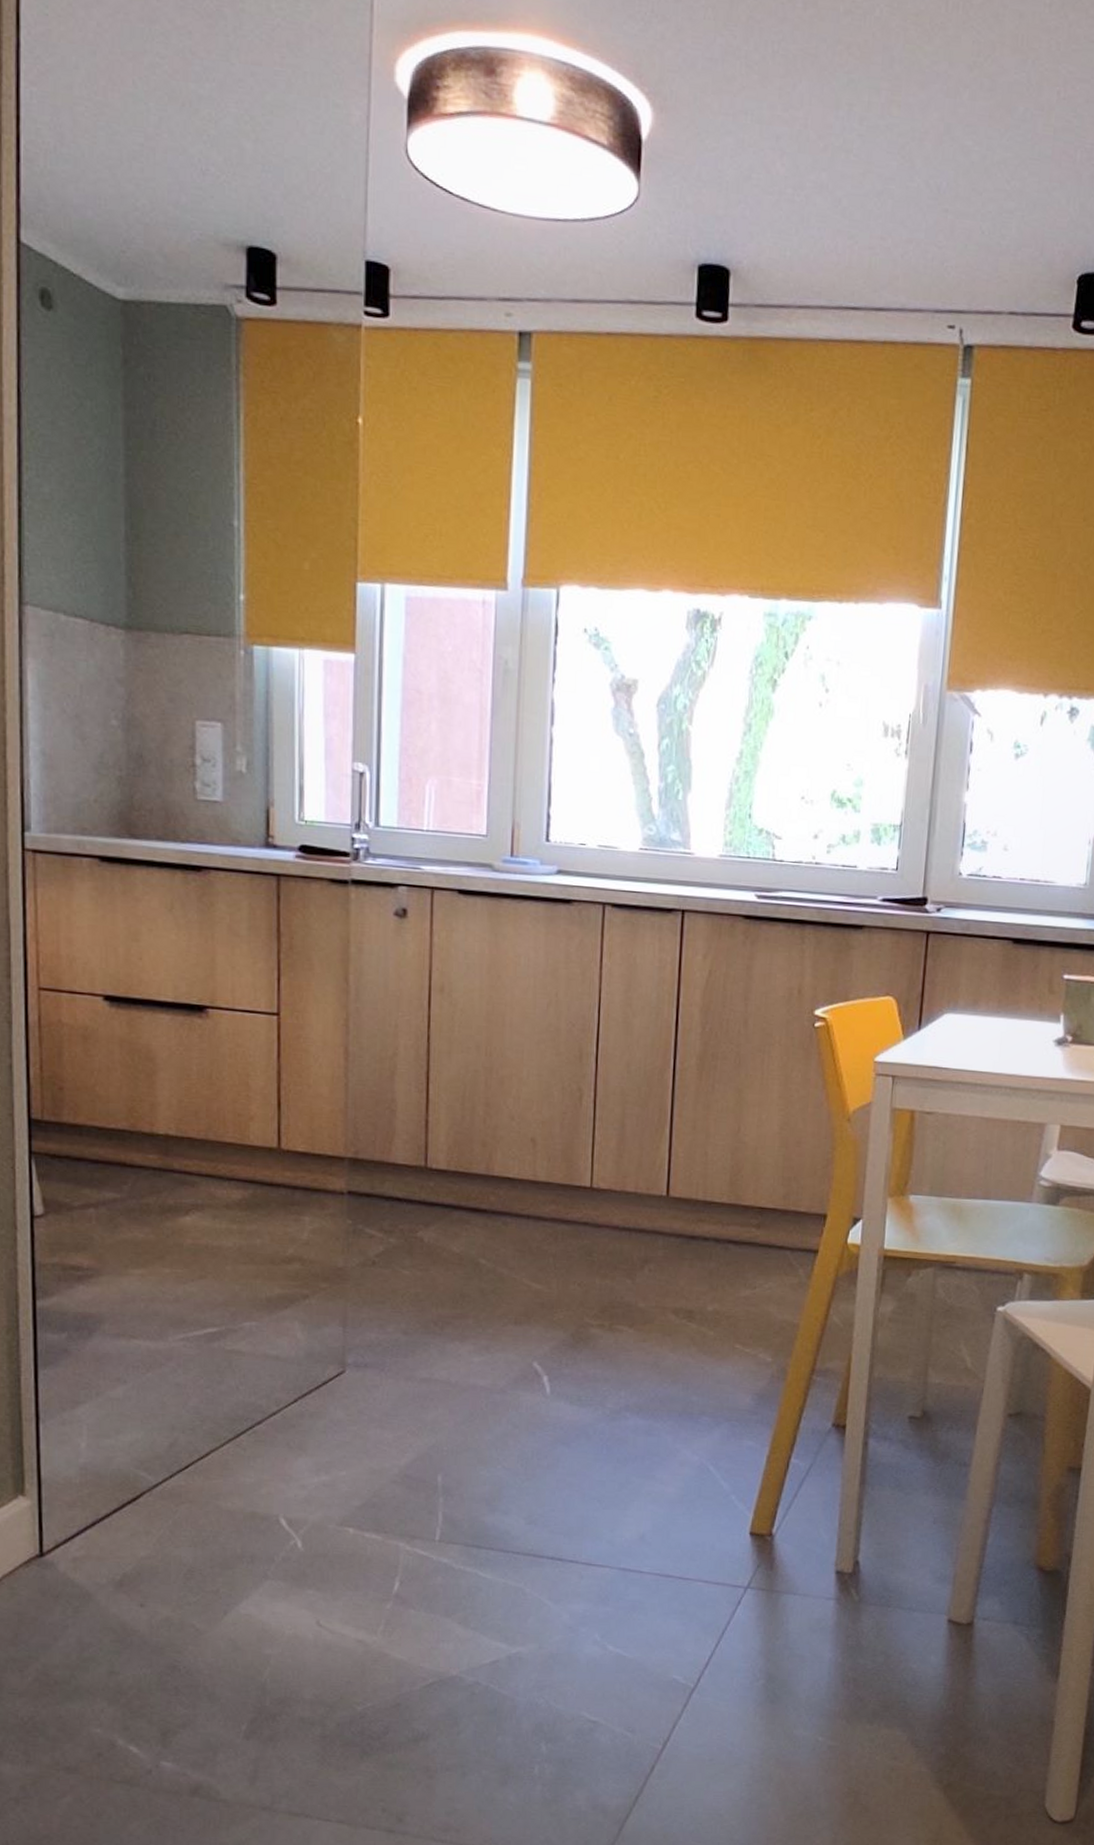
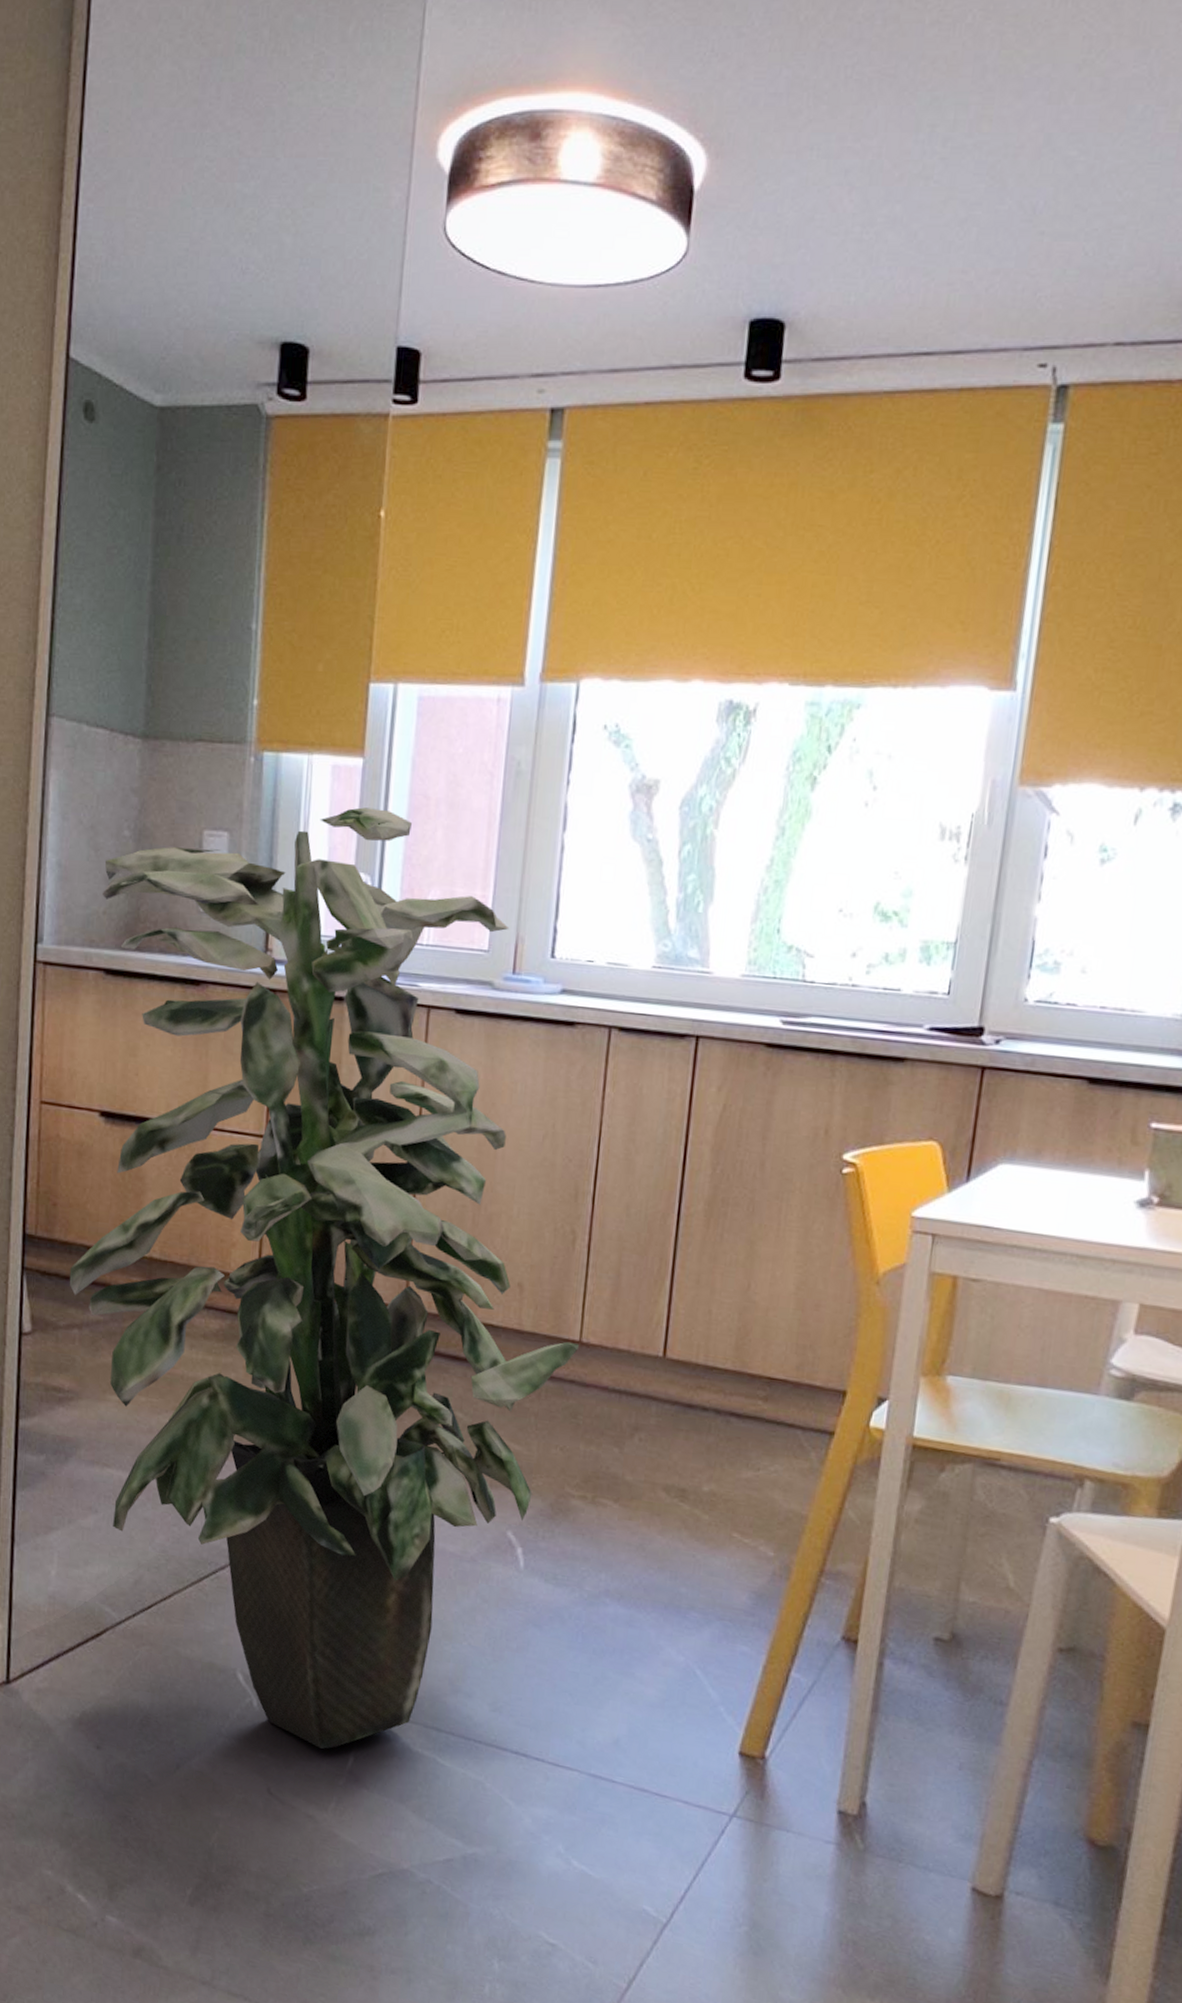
indoor plant: none [81,700,590,1578] -> present [69,807,579,1749]

